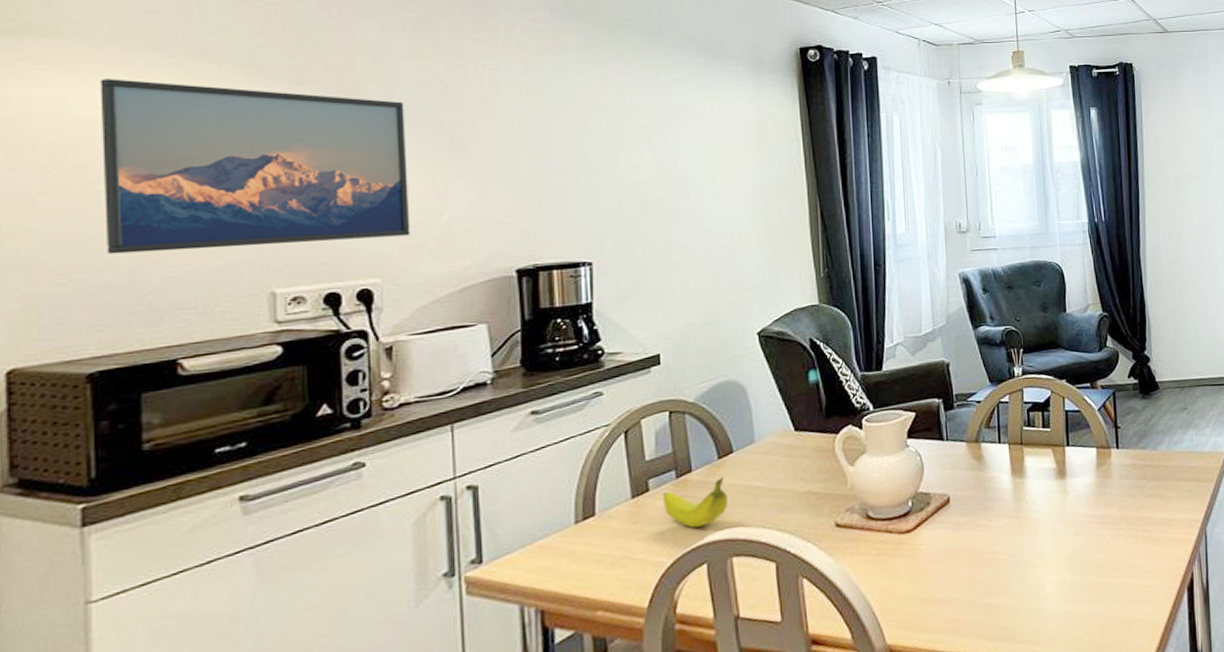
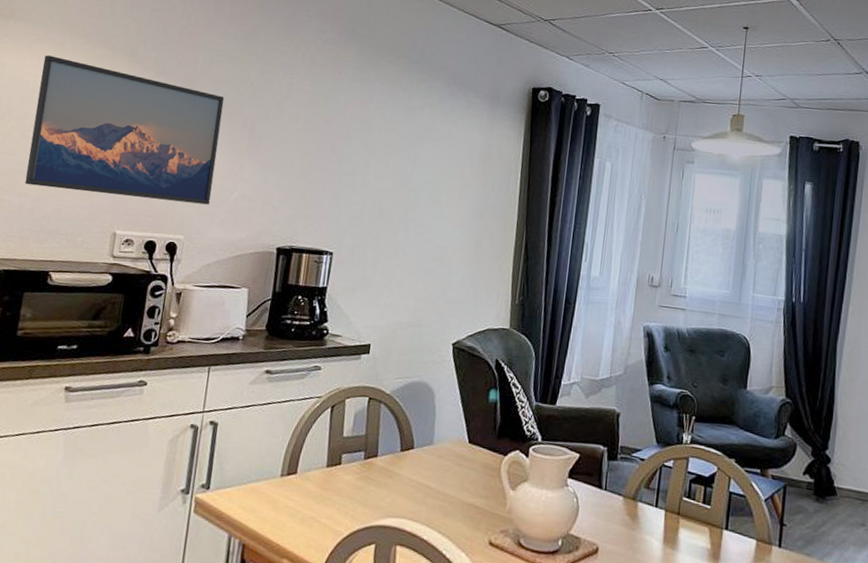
fruit: present [662,476,728,528] -> none [350,468,402,509]

